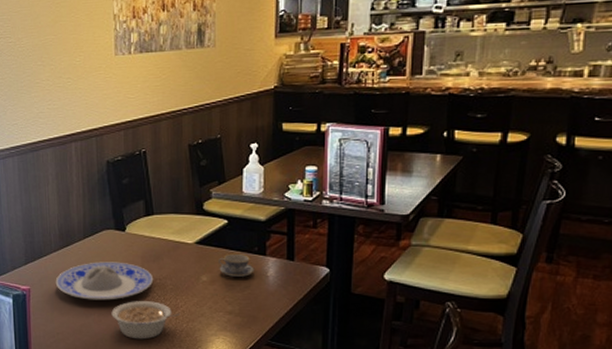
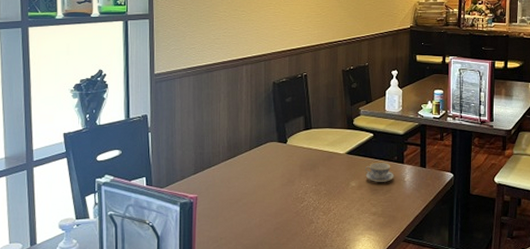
plate: present [55,262,154,300] -> none [221,170,310,206]
legume: present [111,301,179,340] -> none [271,205,331,241]

